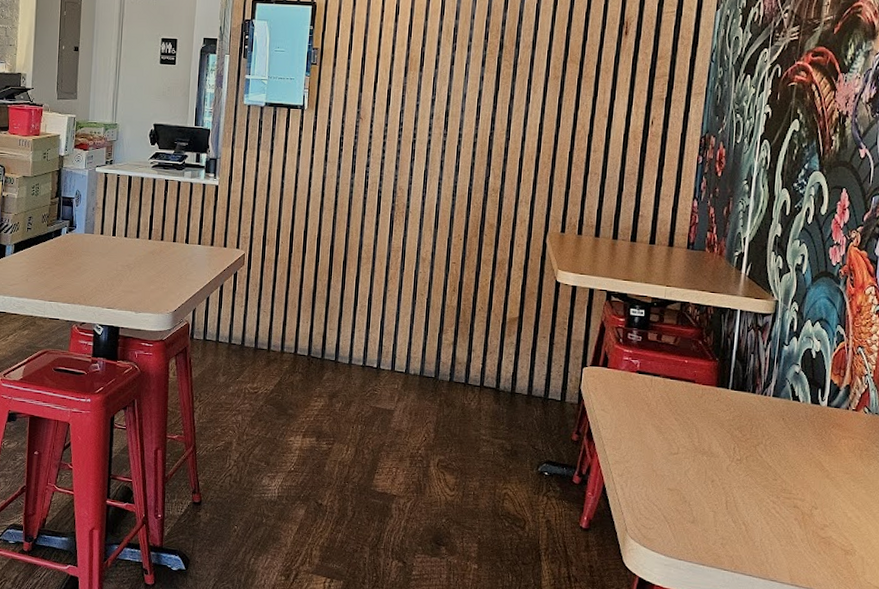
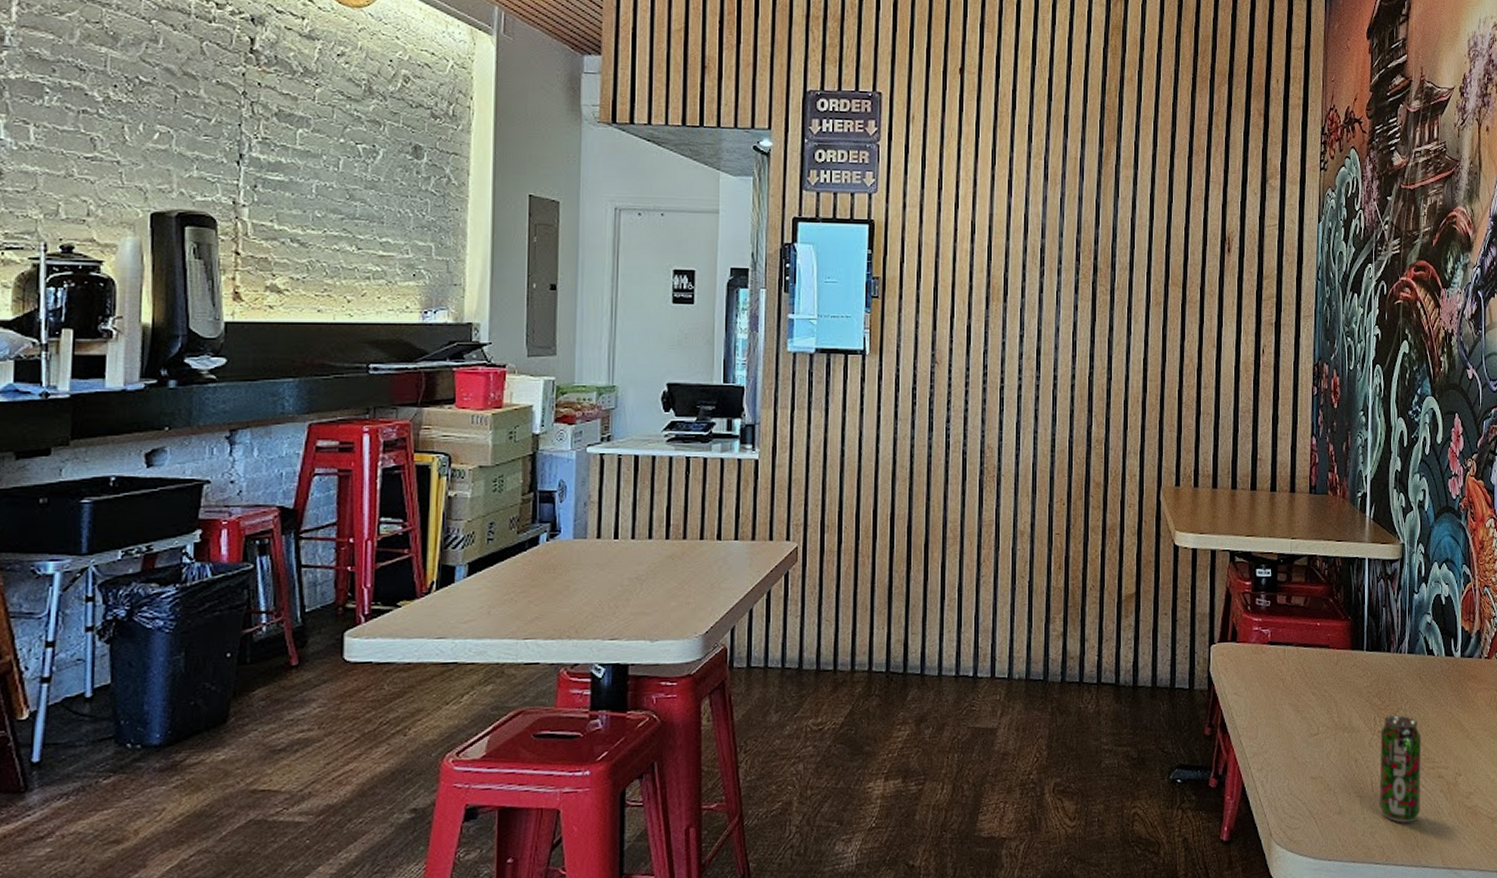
beverage can: none [733,447,780,541] -> present [1379,715,1422,823]

